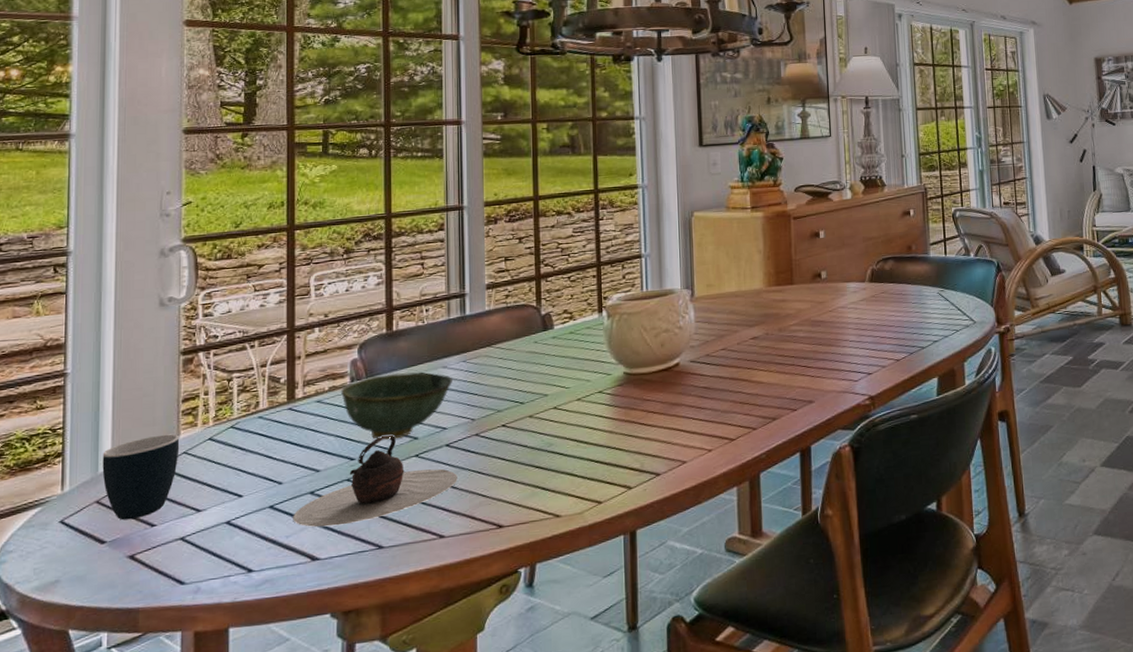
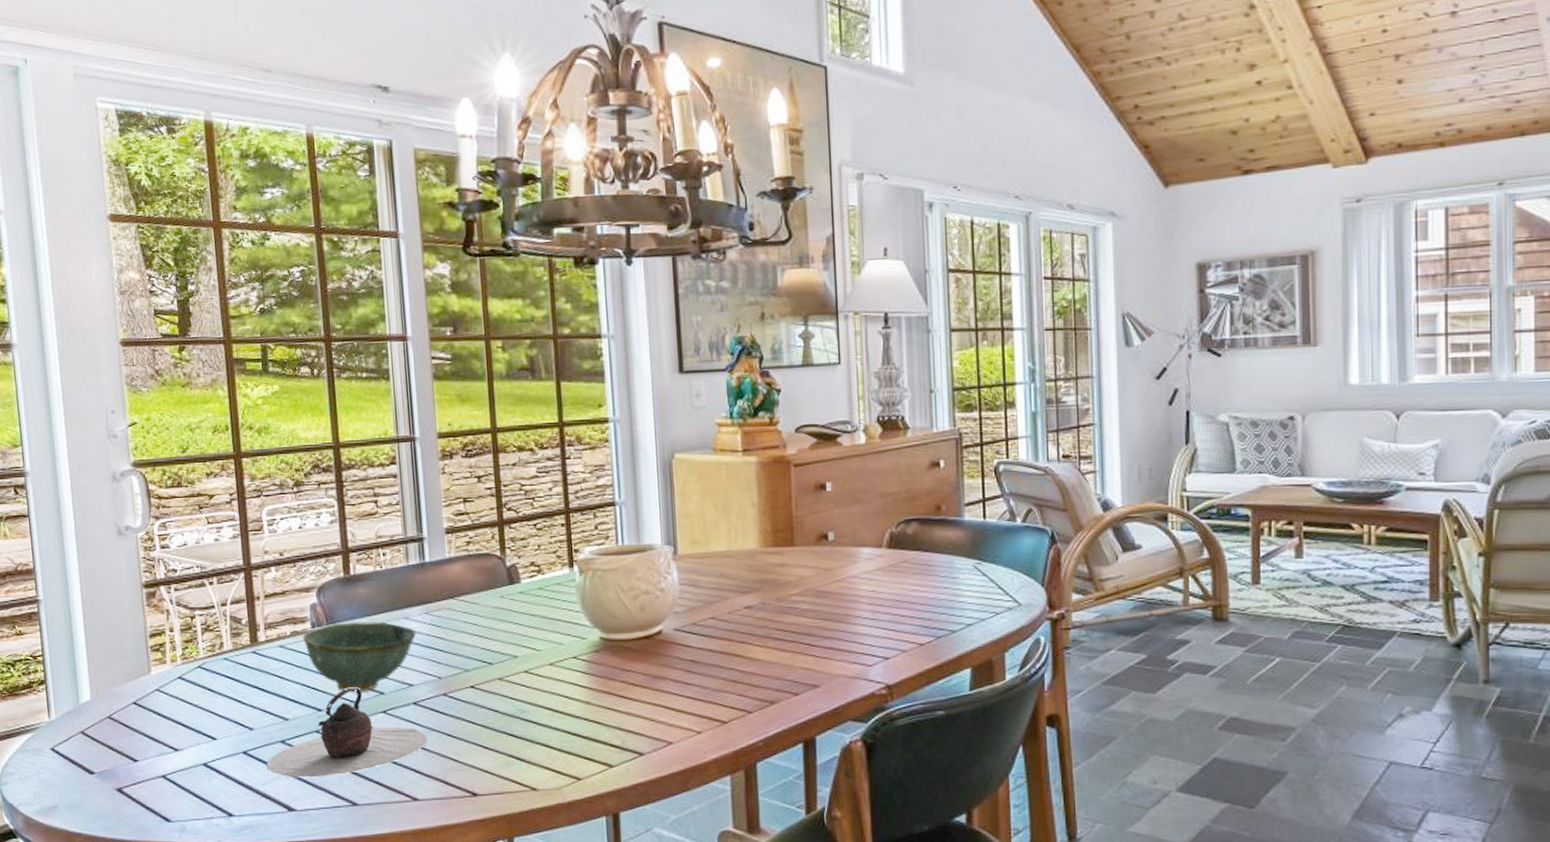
mug: present [102,434,180,520] -> none [81,669,152,753]

